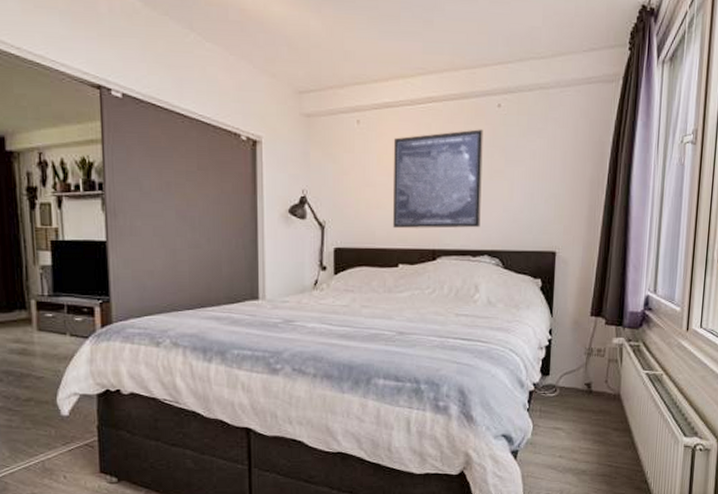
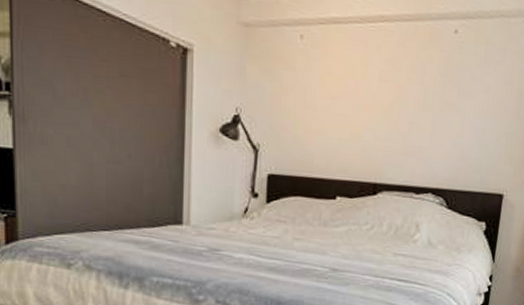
wall art: present [393,129,483,229] -> none [333,55,437,164]

